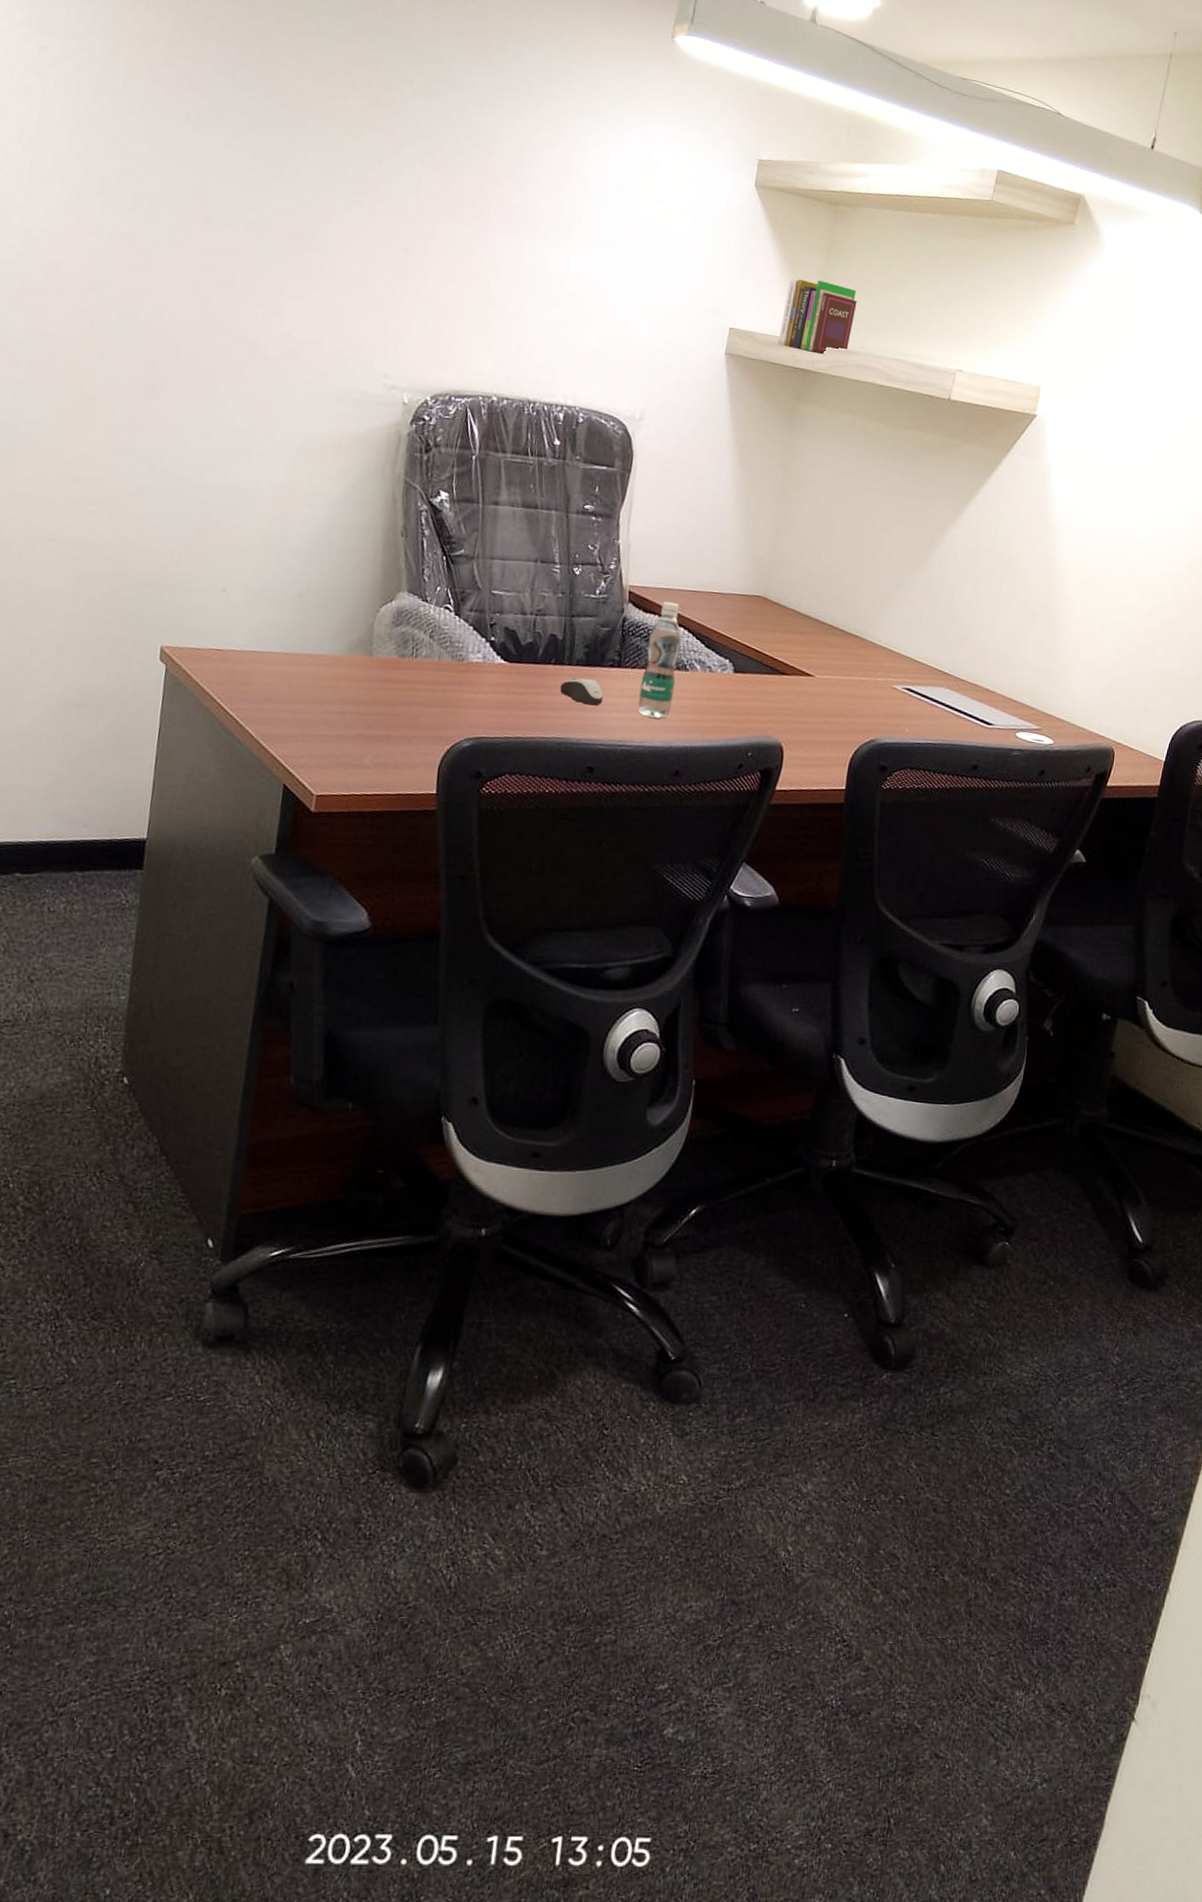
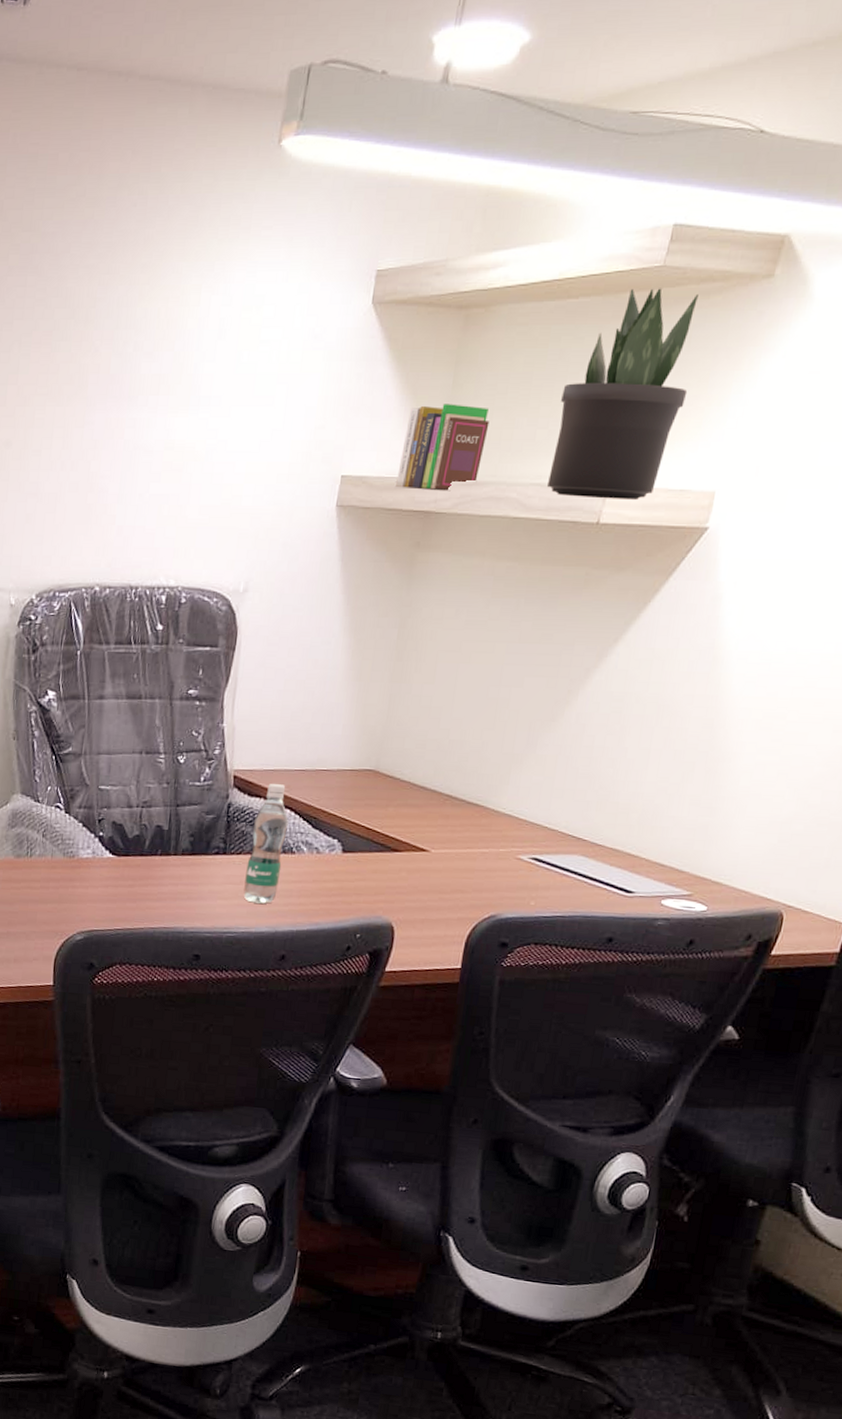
computer mouse: present [560,678,603,705] -> none [166,867,209,894]
planter: none [907,214,1019,385] -> present [548,288,698,501]

